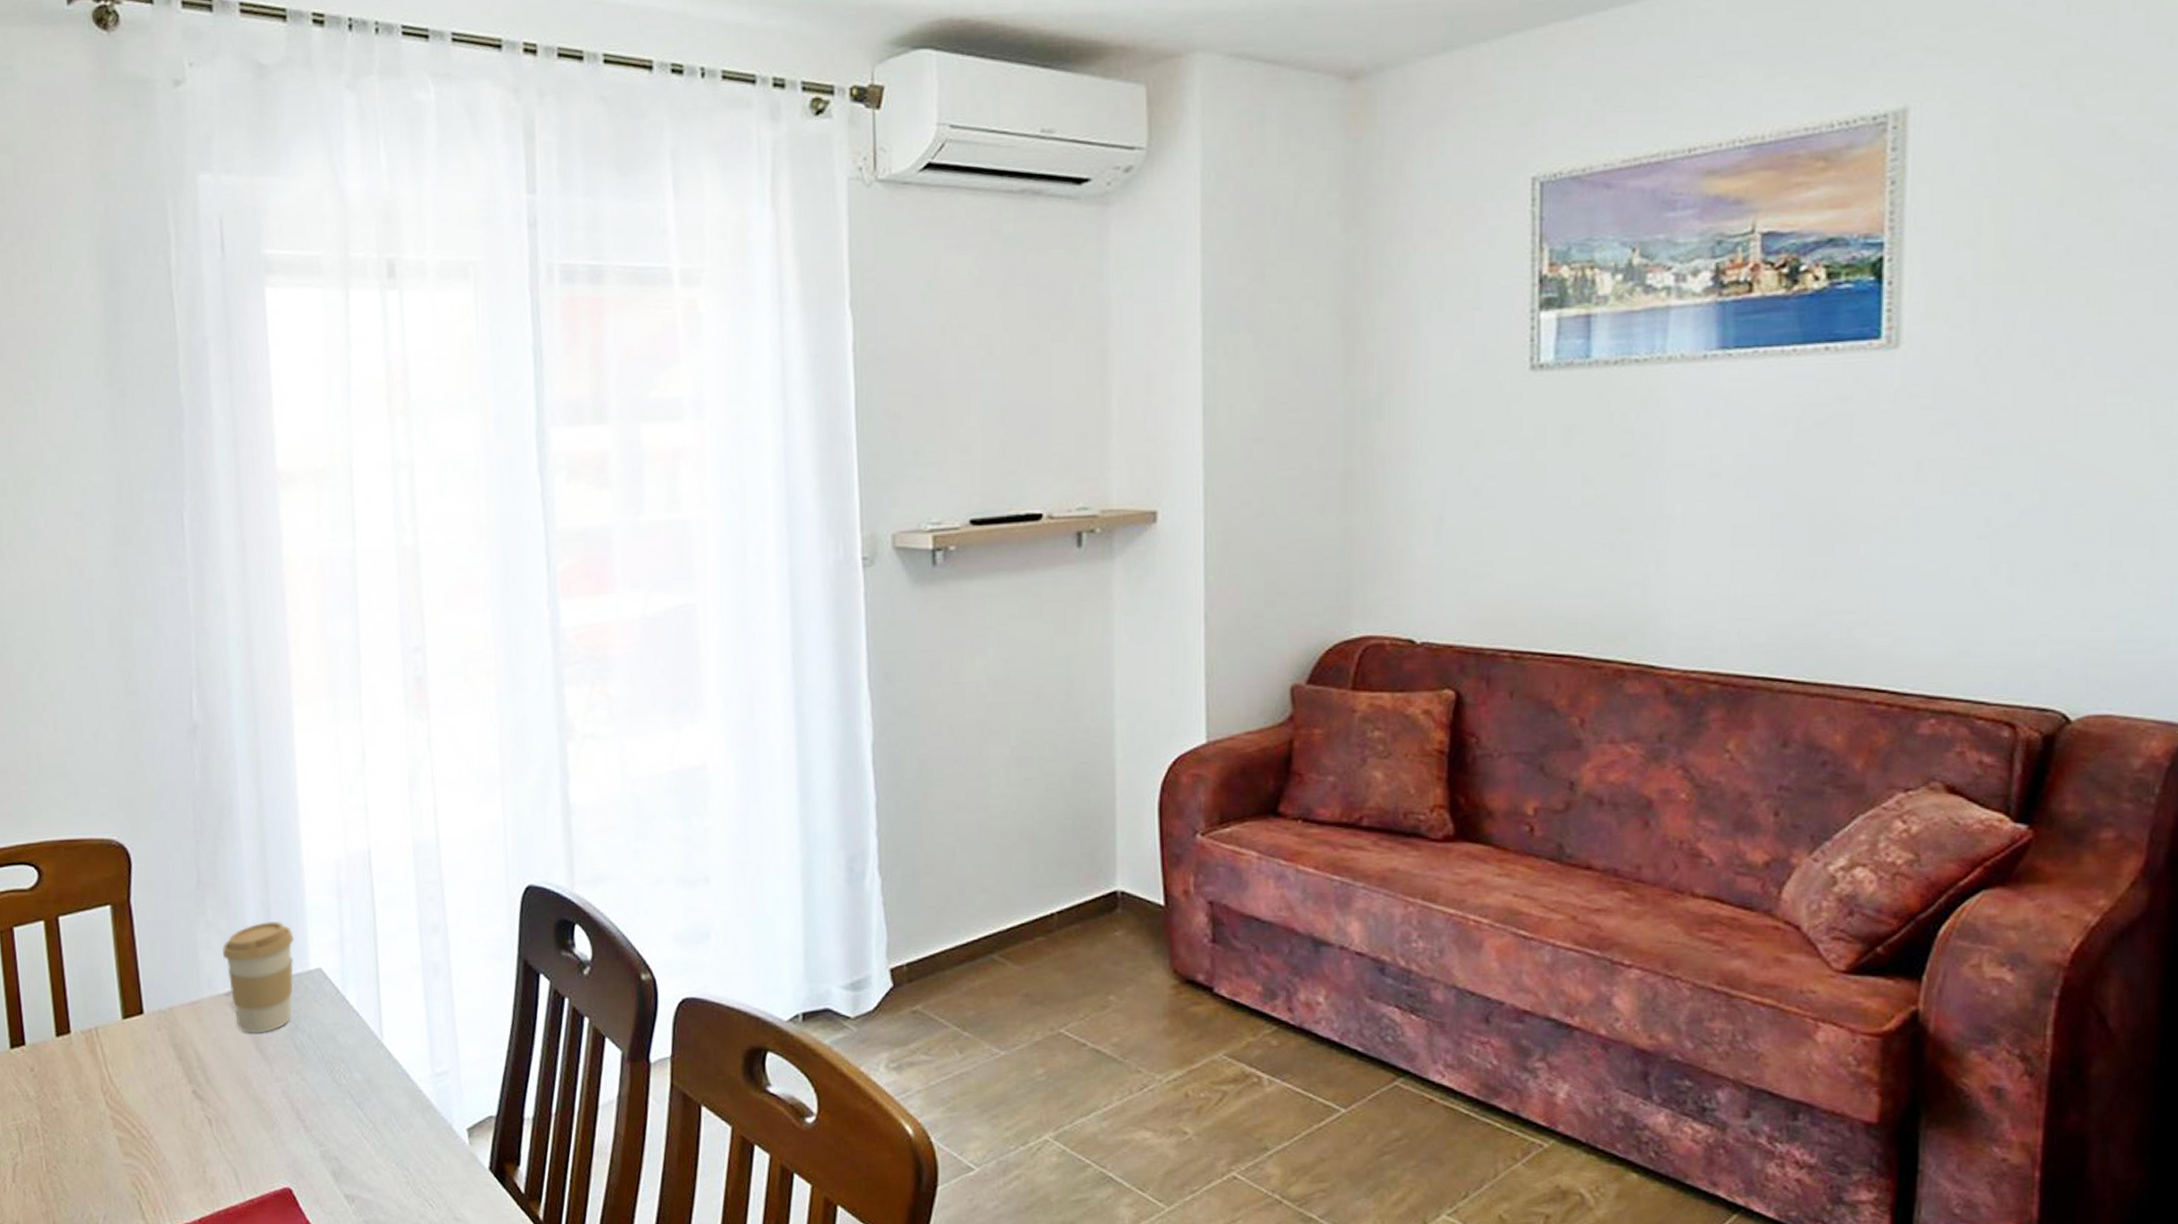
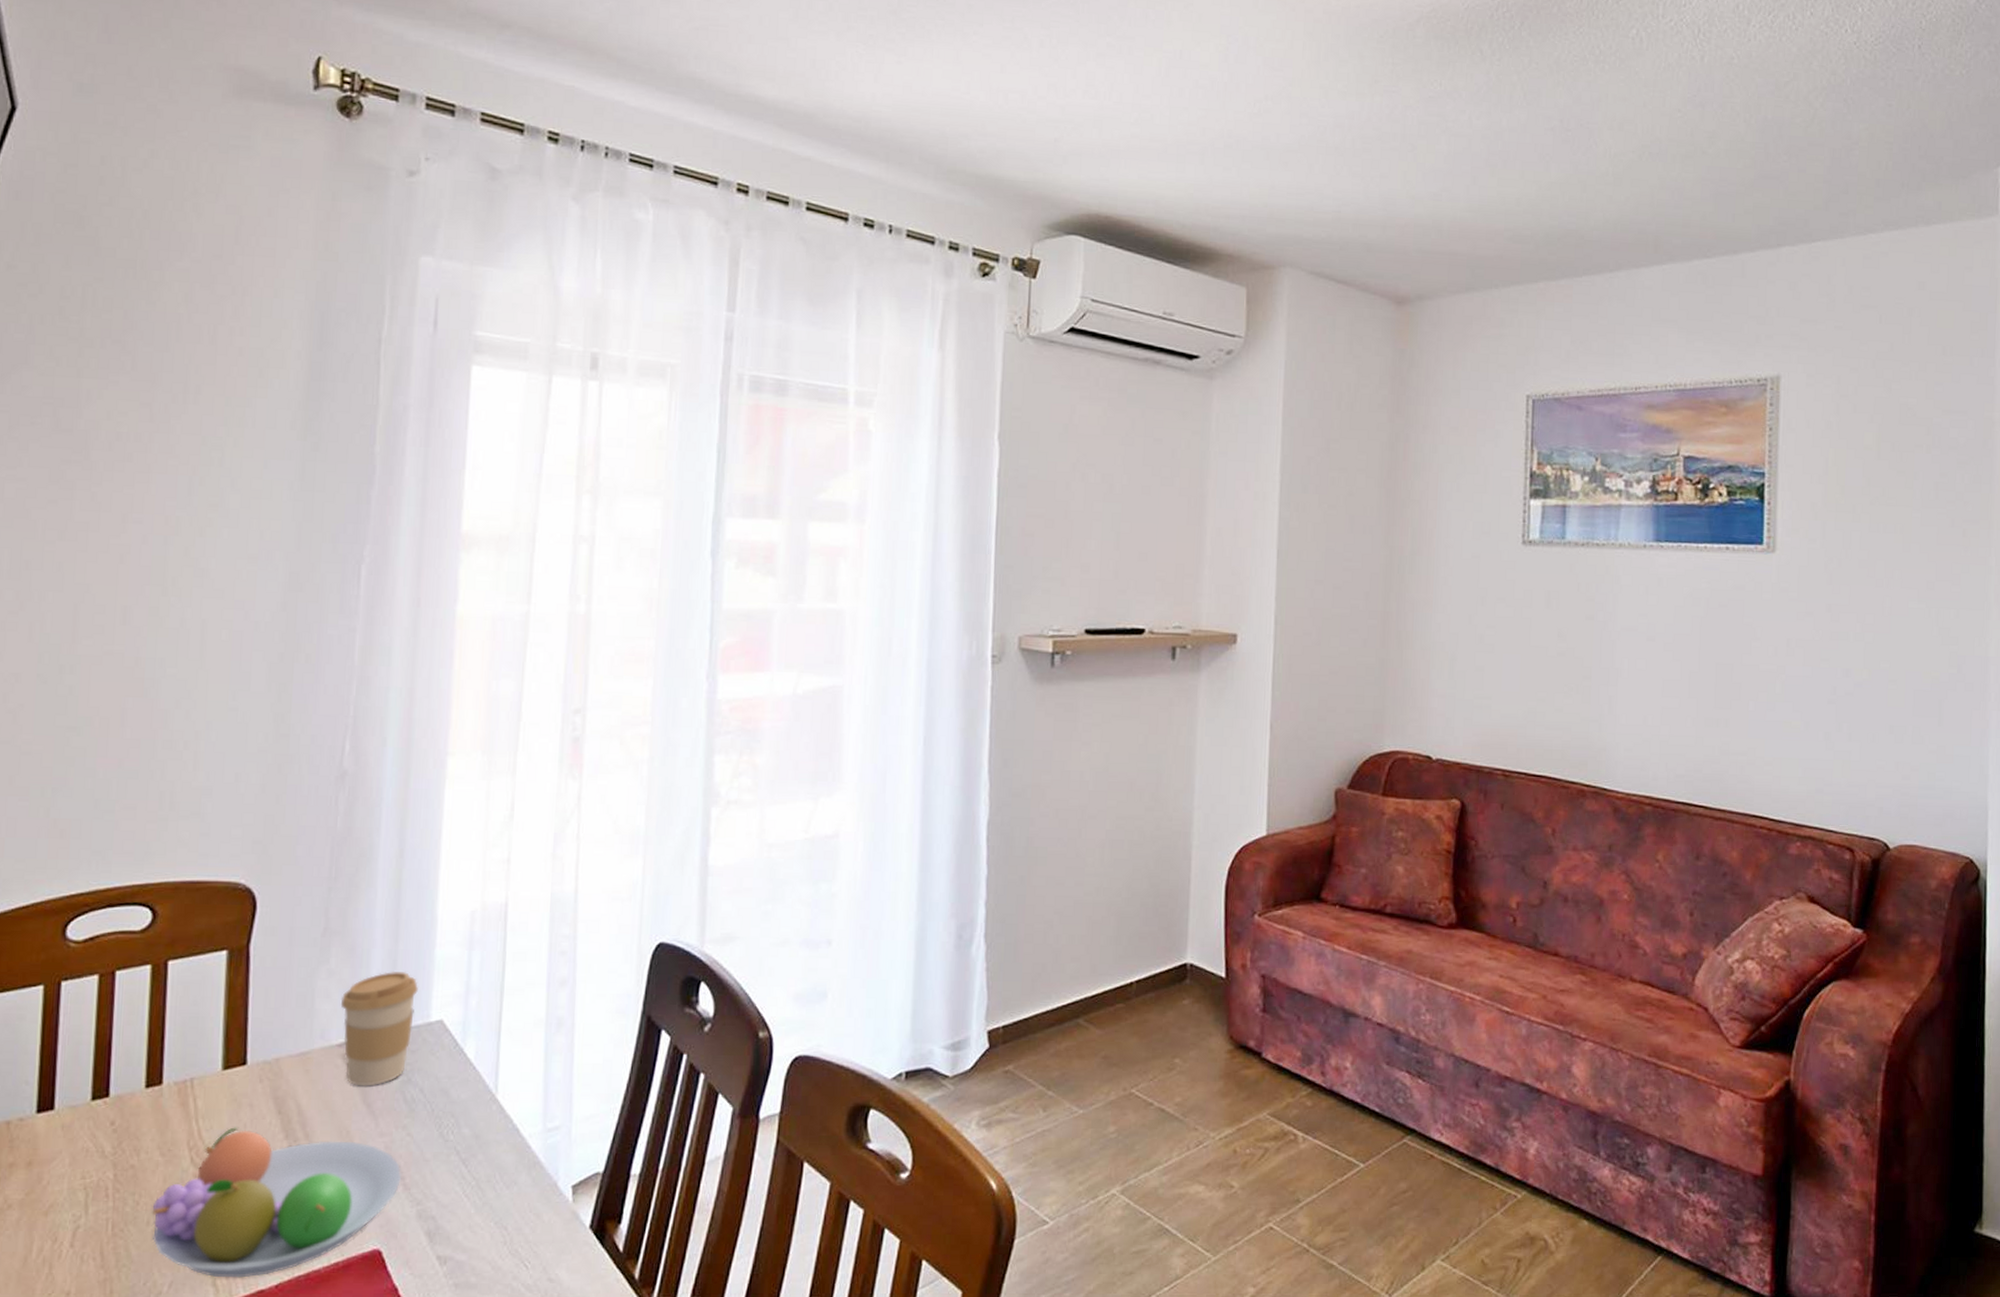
fruit bowl: none [79,1073,301,1212] -> present [152,1127,401,1278]

